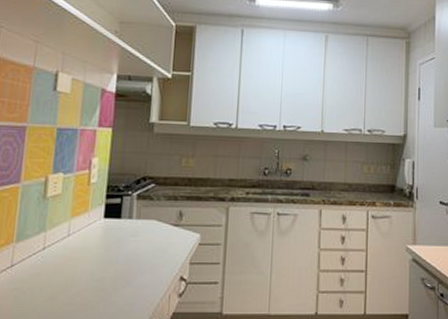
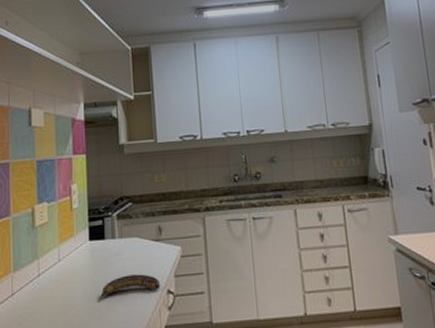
banana: none [105,257,174,281] -> present [97,274,161,301]

